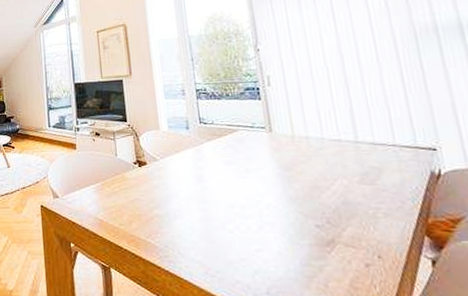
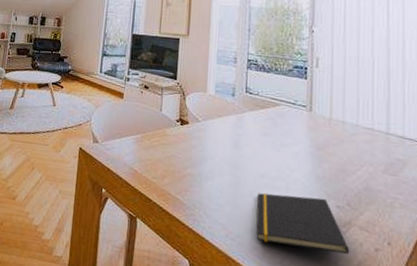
notepad: none [231,220,339,275] -> present [256,193,350,254]

